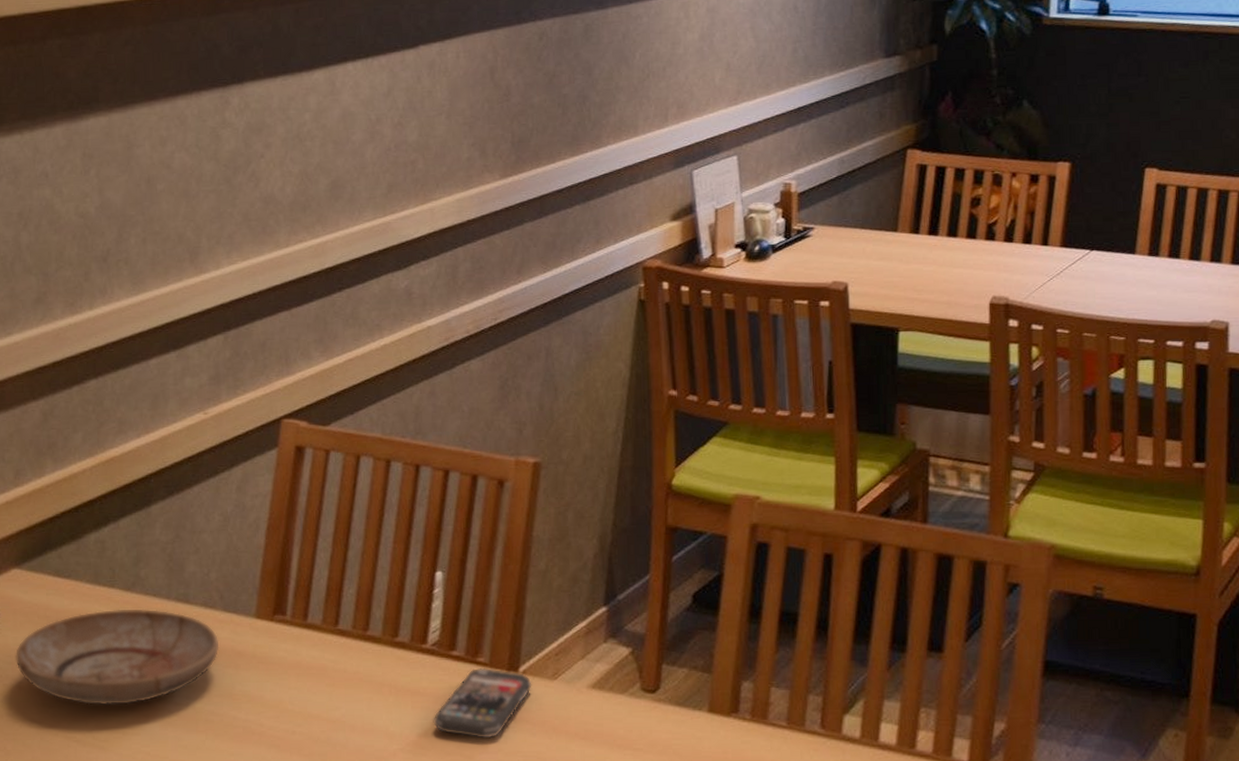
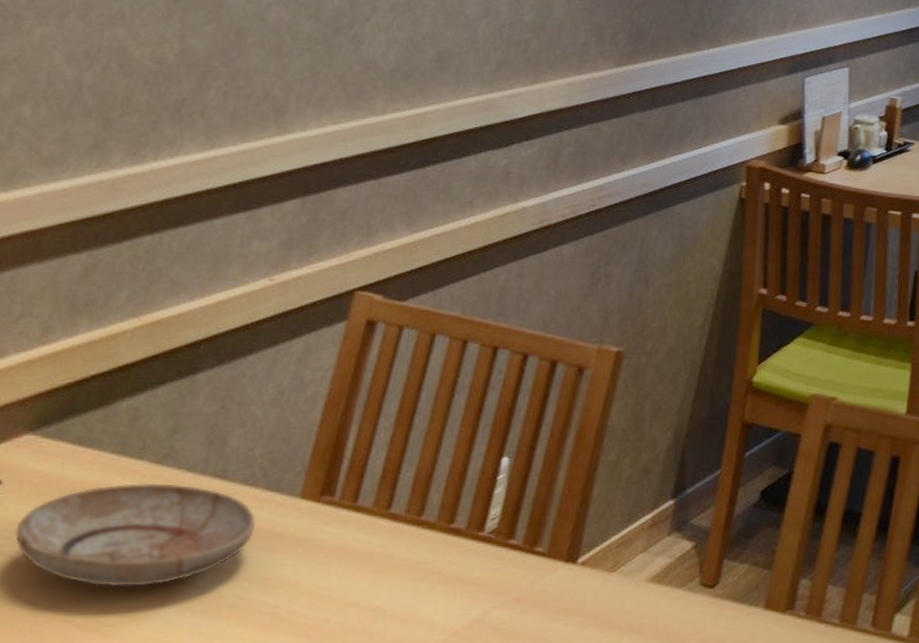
smartphone: present [433,667,532,739] -> none [481,557,590,631]

